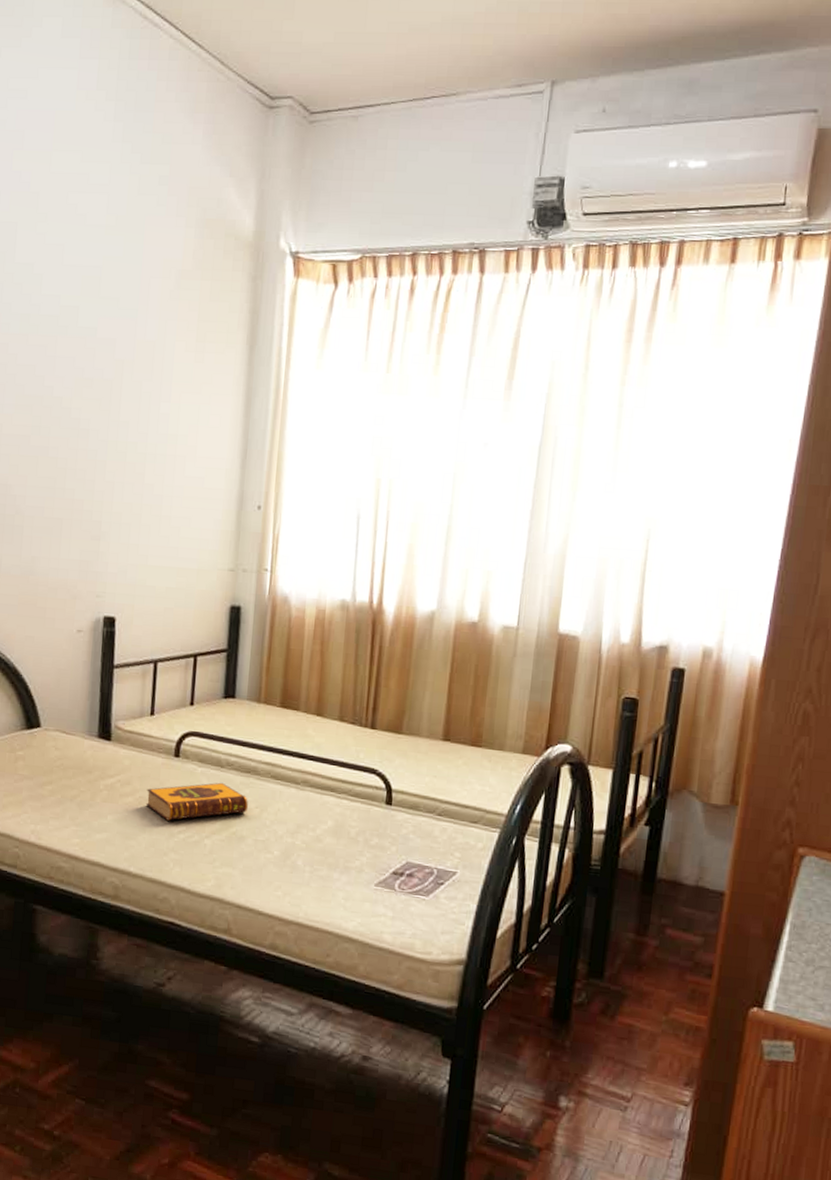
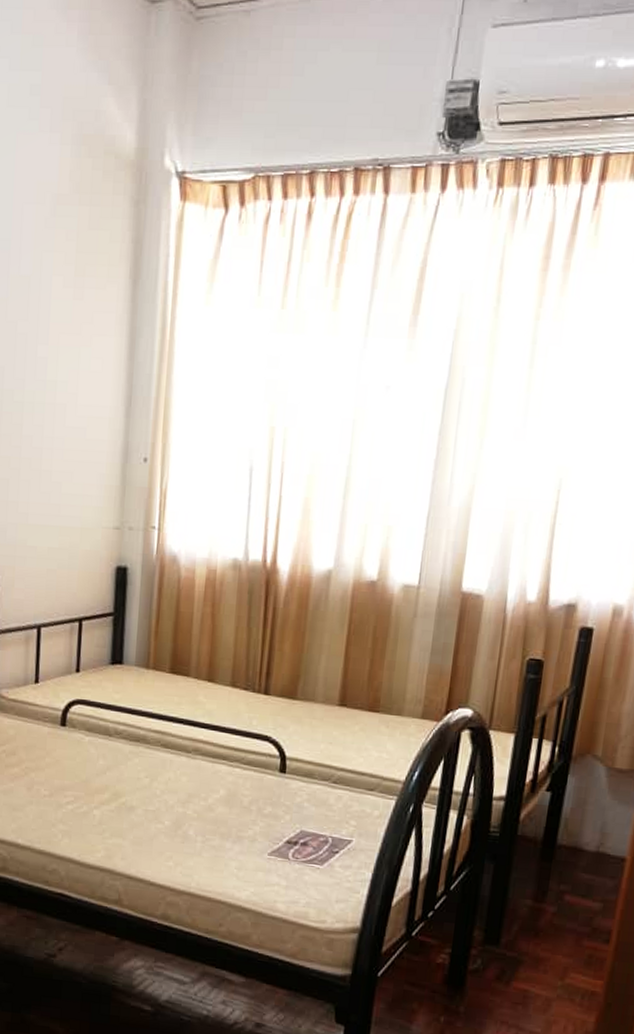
hardback book: present [146,782,248,821] -> none [32,751,138,792]

